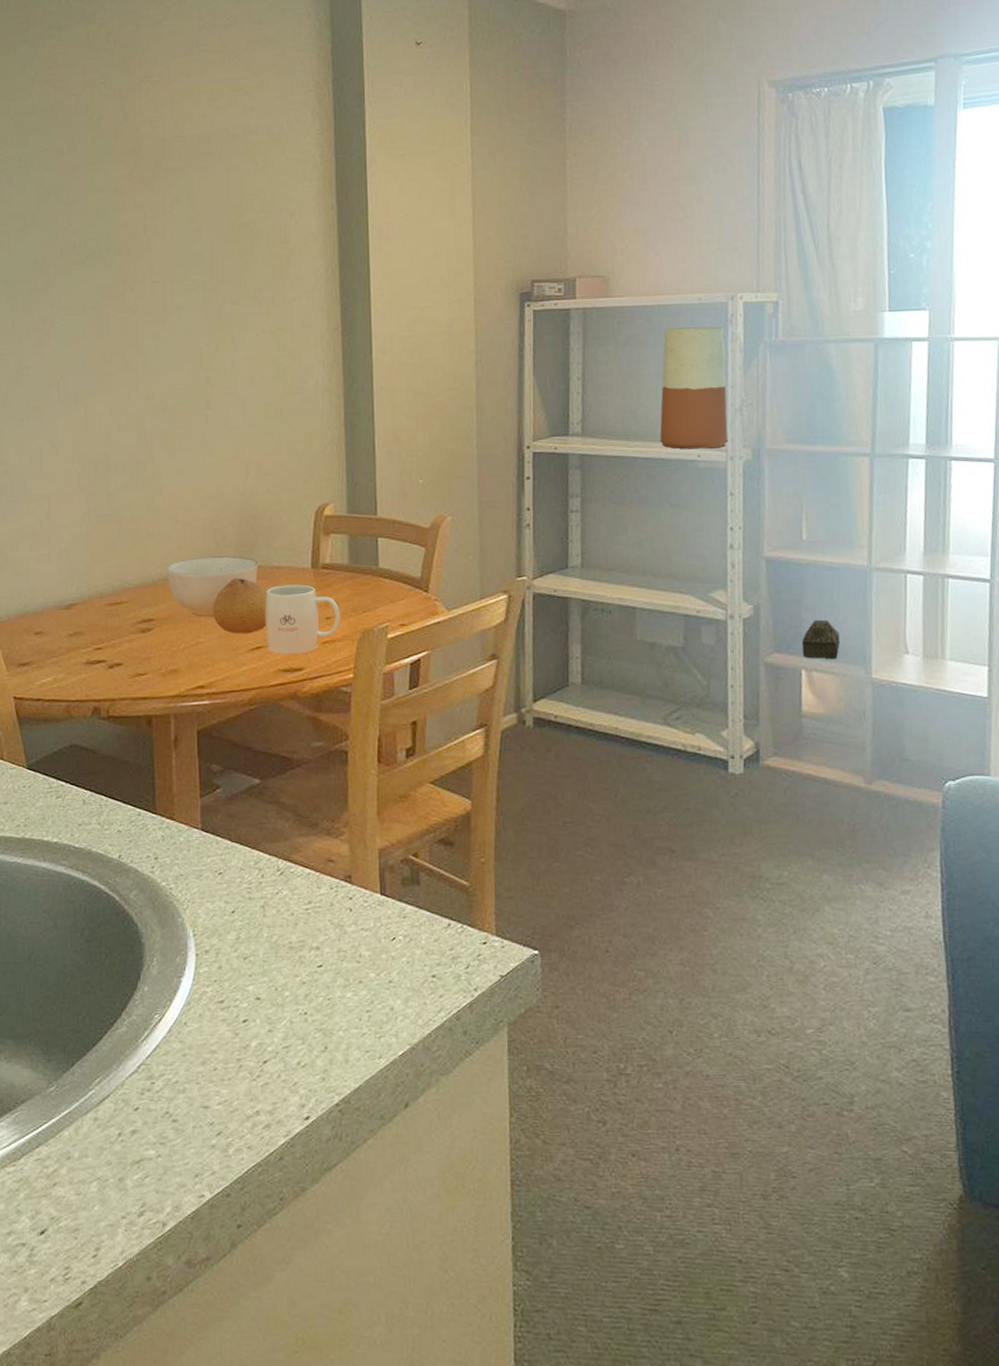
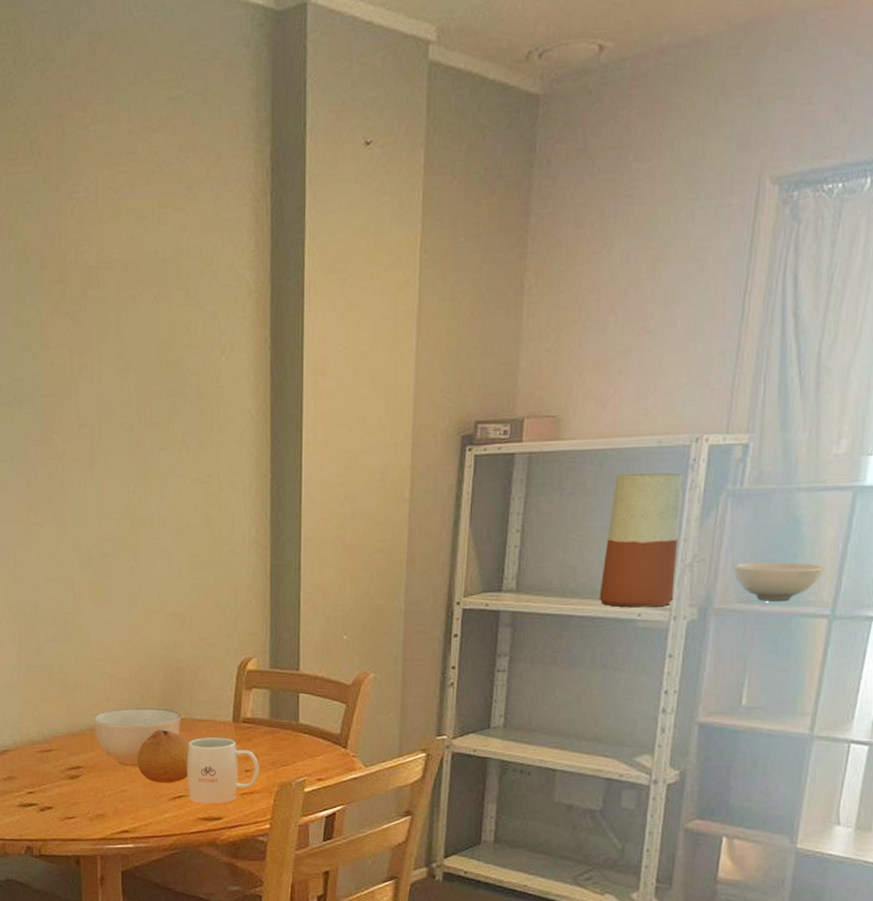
decorative bowl: none [779,406,860,443] -> present [733,562,824,603]
decorative box: present [801,619,840,660] -> none [725,787,769,828]

